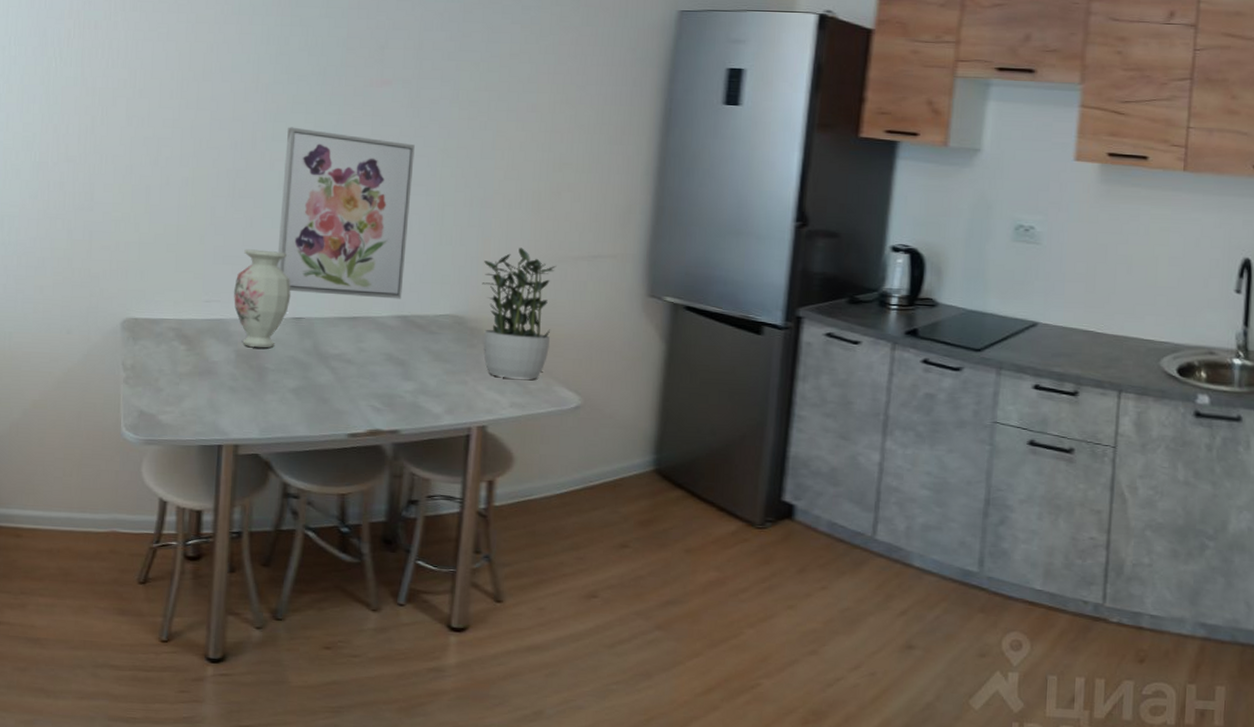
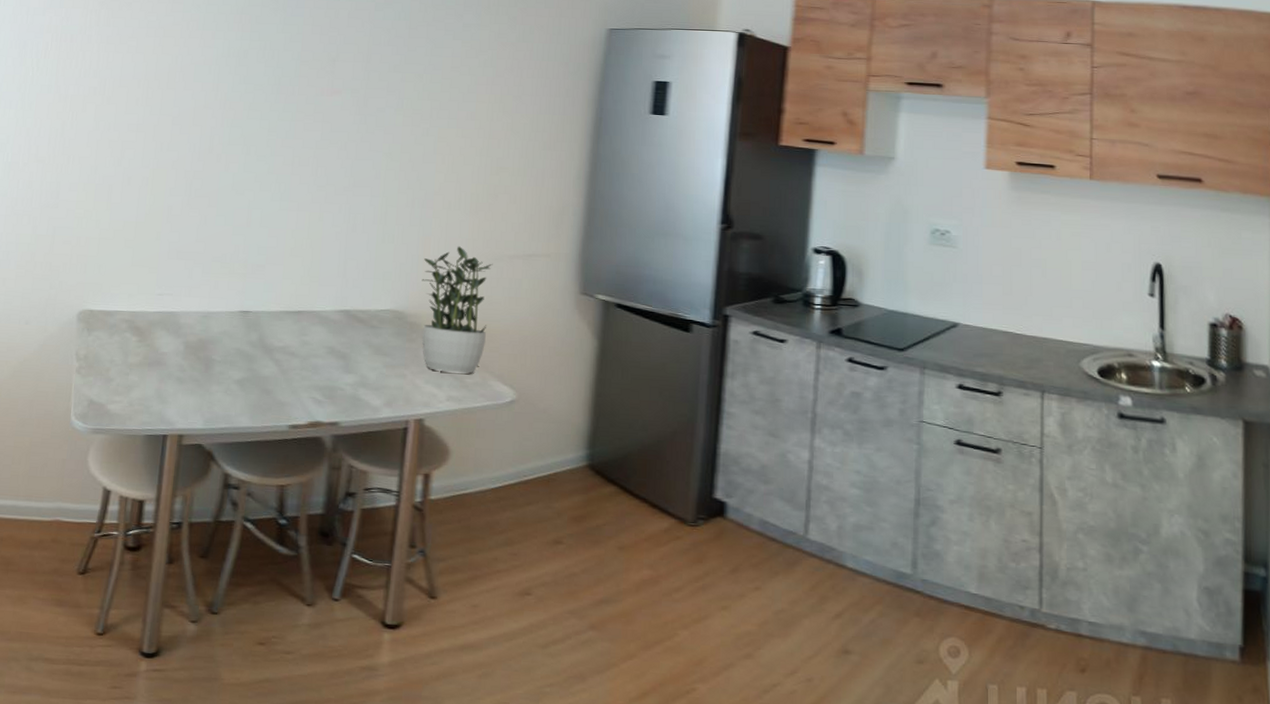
vase: present [234,249,291,348] -> none [185,245,240,340]
wall art: present [277,127,415,299] -> none [227,132,361,294]

